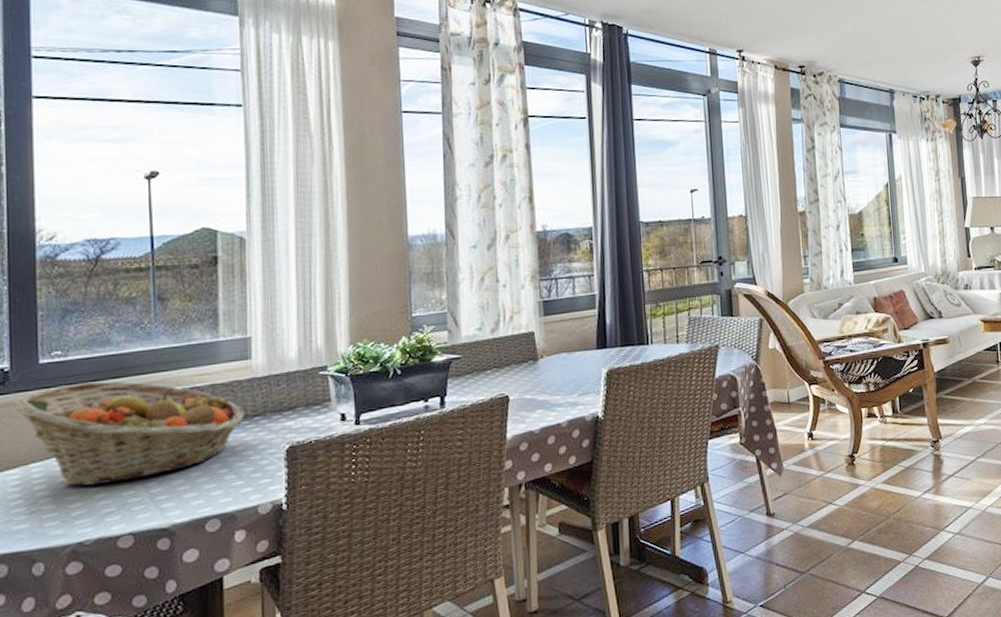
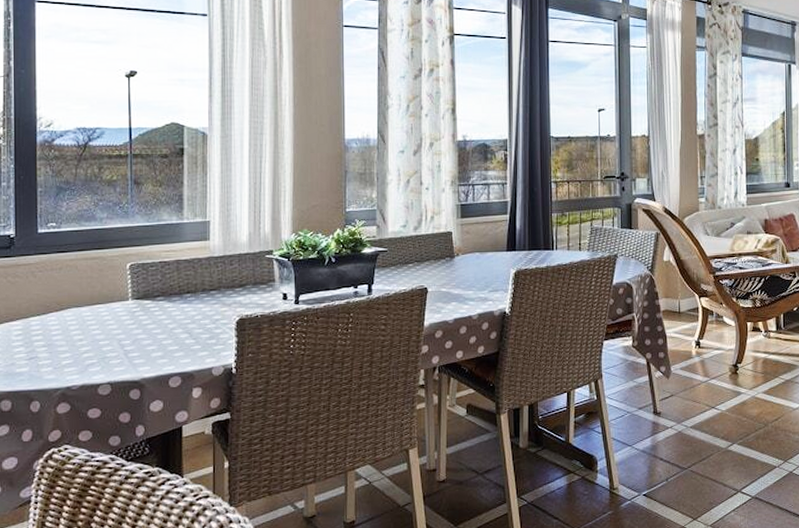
fruit basket: present [13,381,246,487] -> none [17,251,204,339]

